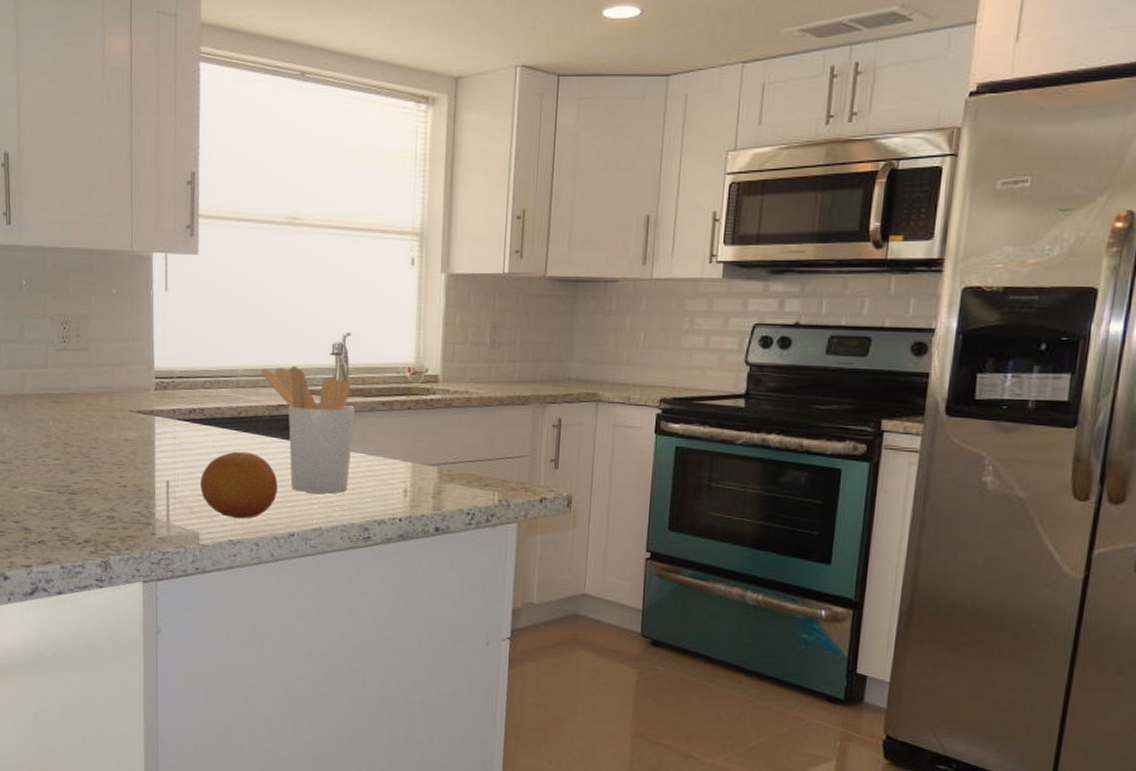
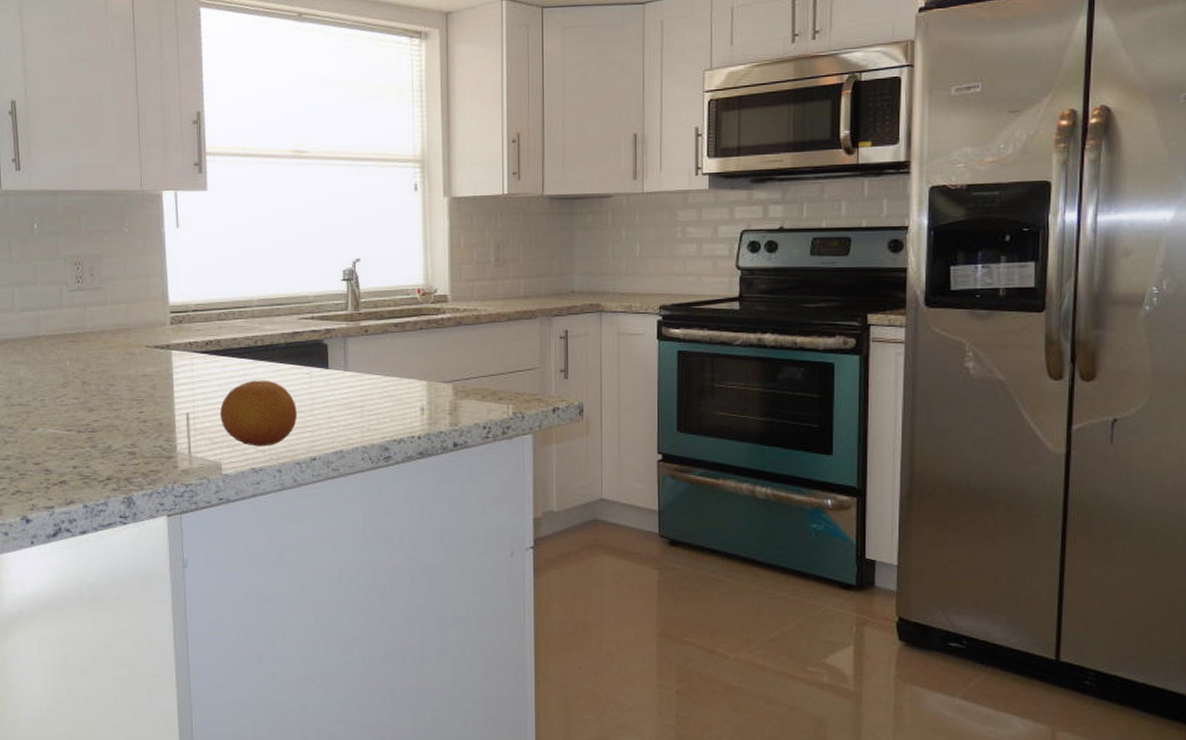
utensil holder: present [261,365,355,494] -> none [275,293,369,416]

